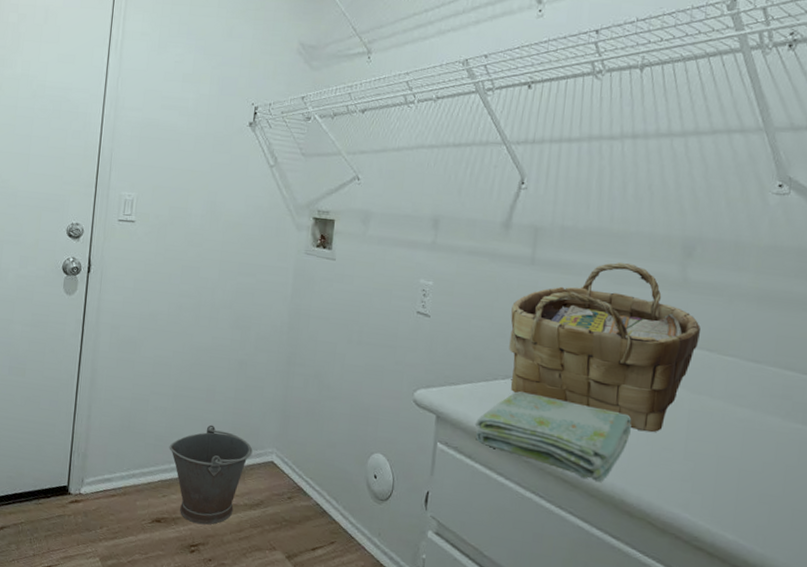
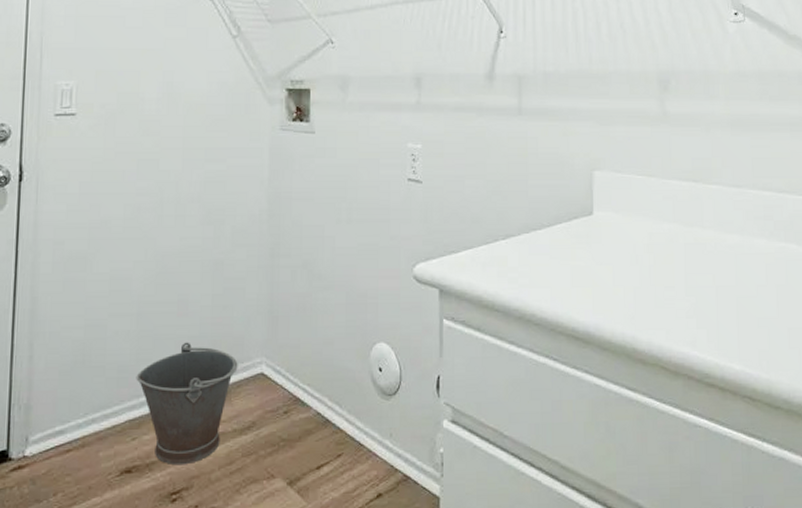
towel: present [475,391,632,482] -> none [480,250,633,333]
woven basket: present [509,262,700,433] -> none [504,102,684,273]

